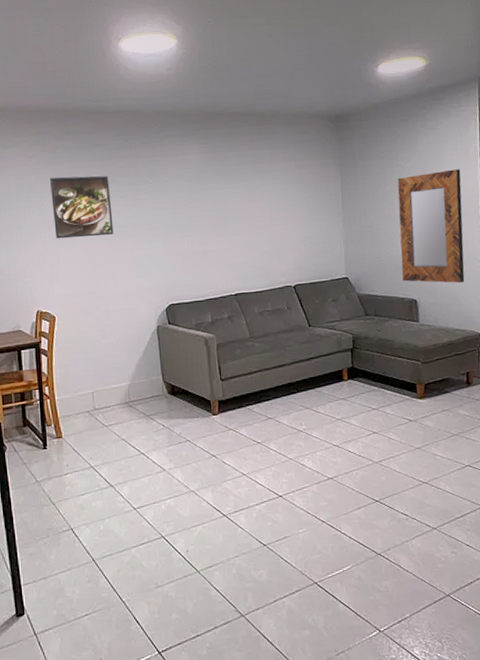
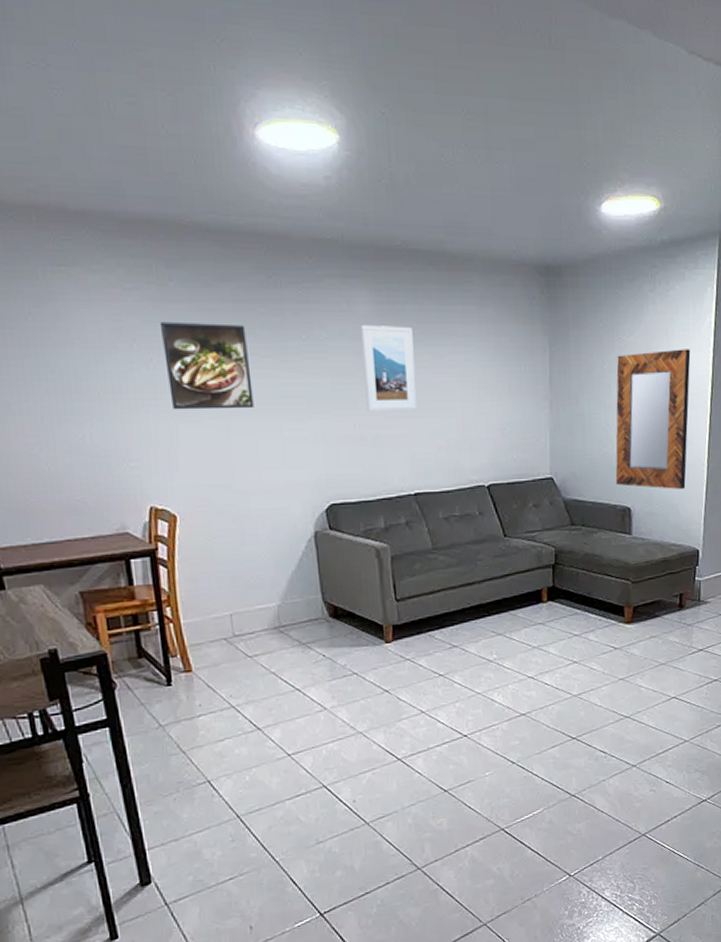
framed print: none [193,168,237,233] -> present [361,326,418,412]

